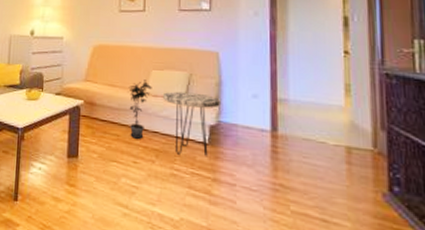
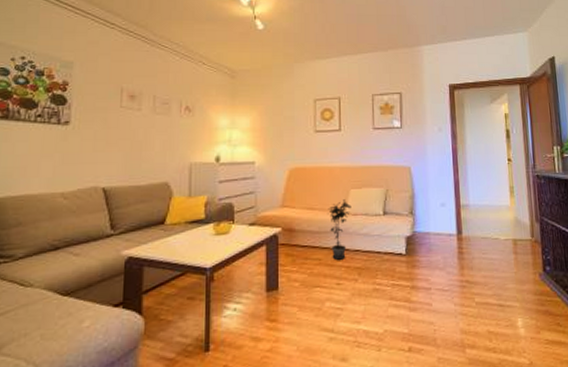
side table: present [163,91,220,156] -> none [363,207,414,269]

